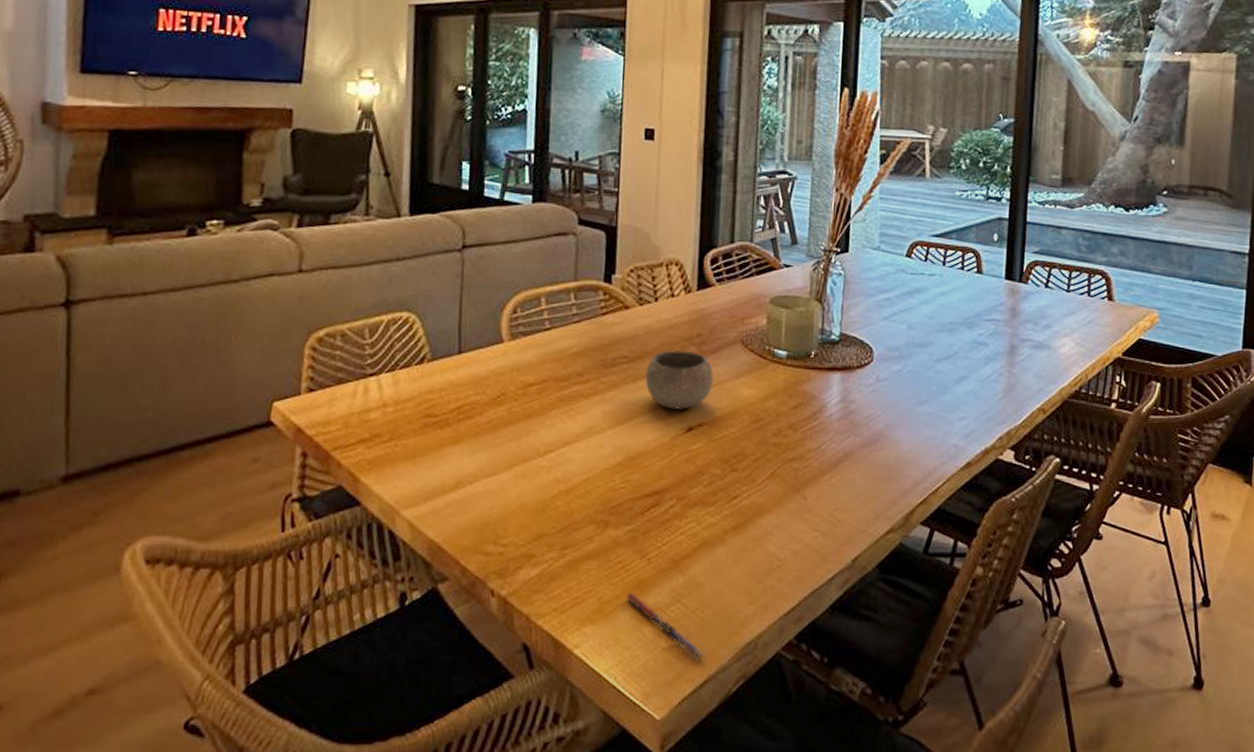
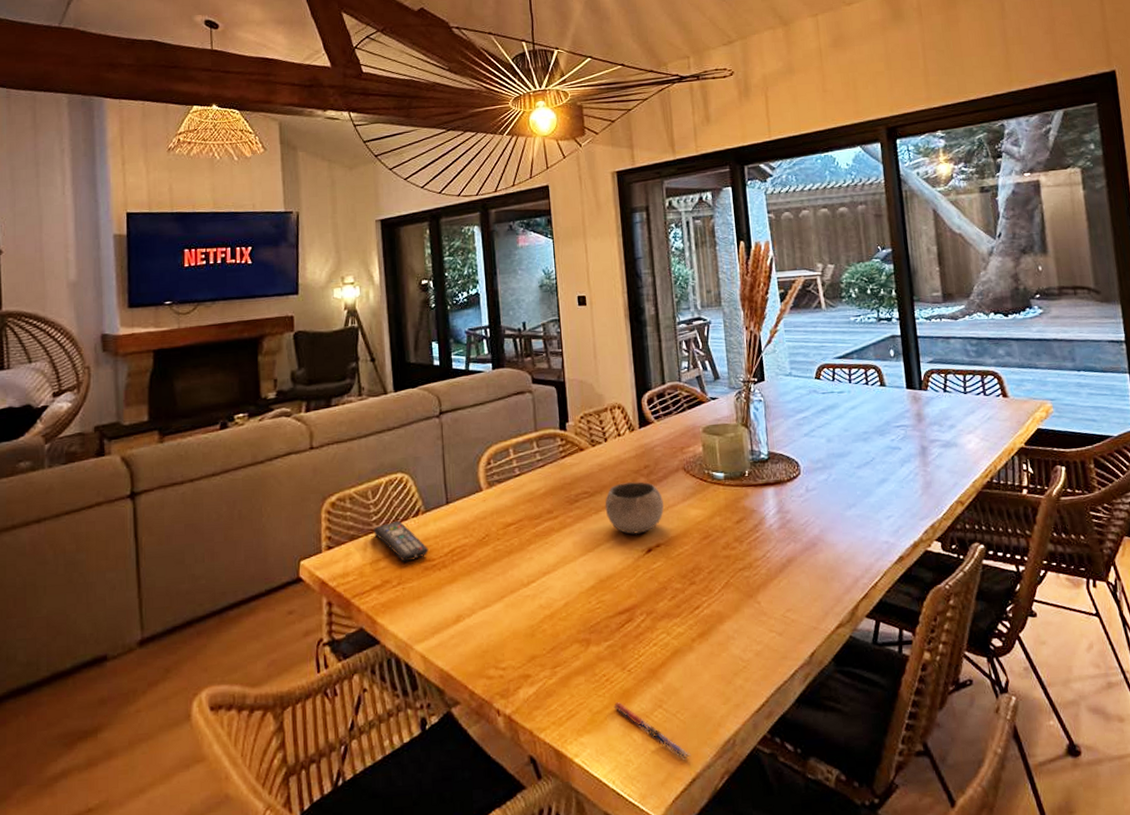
remote control: none [366,366,431,415] -> present [373,520,429,562]

